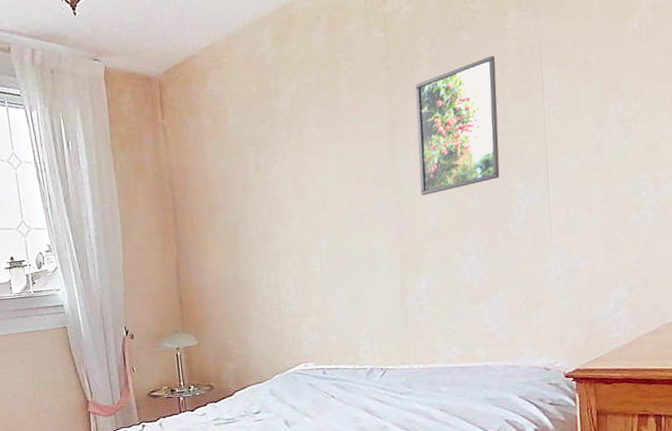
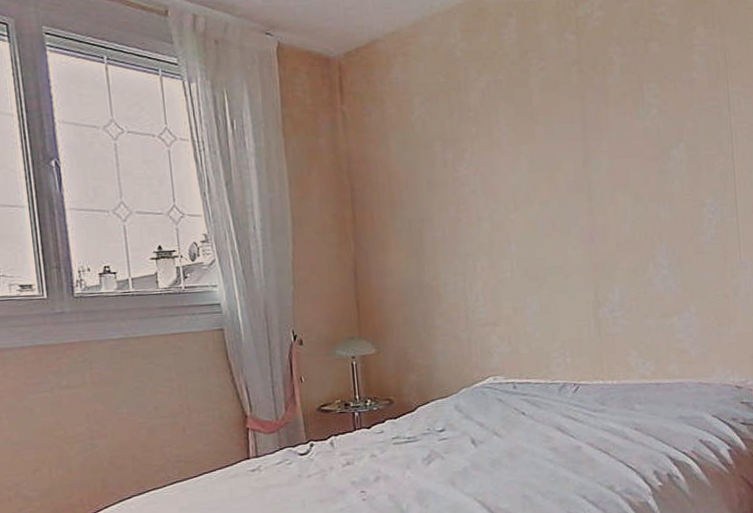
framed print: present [415,55,500,196] -> none [607,68,690,204]

